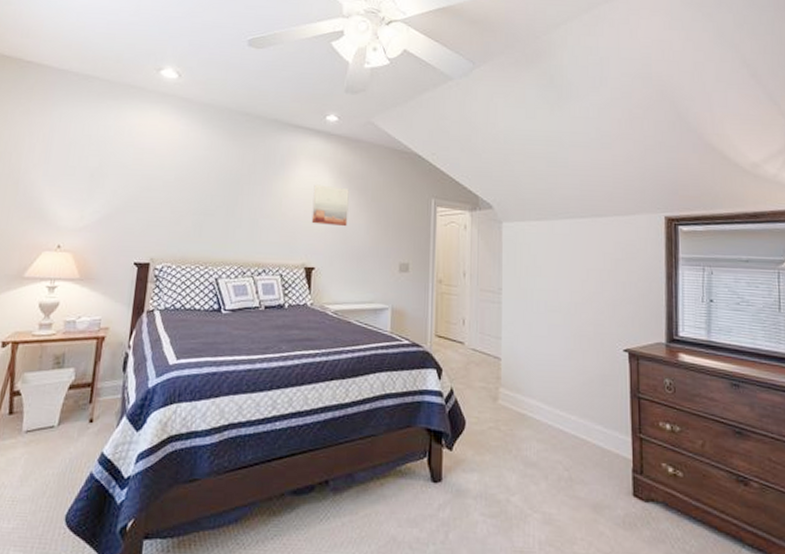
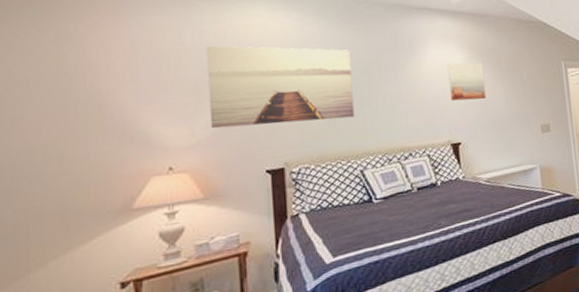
wall art: none [96,139,226,225] -> present [206,45,355,129]

